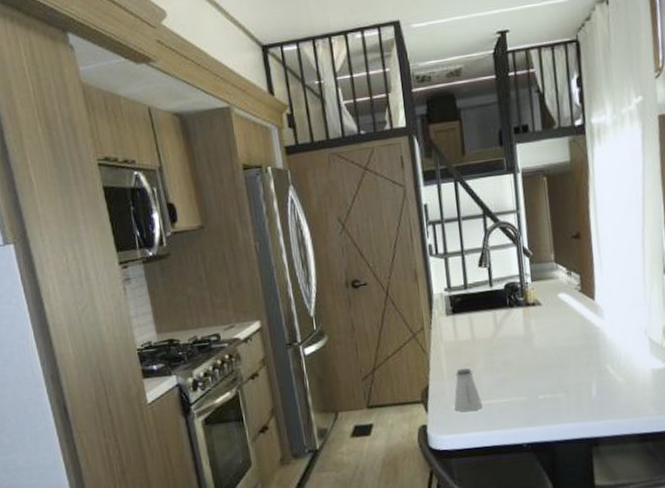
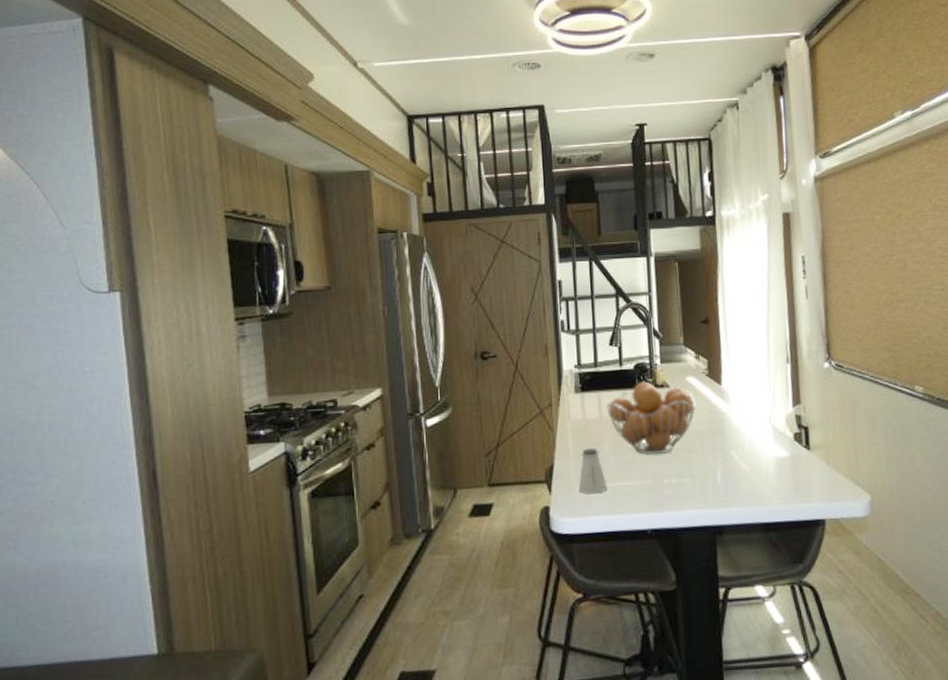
fruit basket: none [477,300,570,373] -> present [606,381,697,456]

